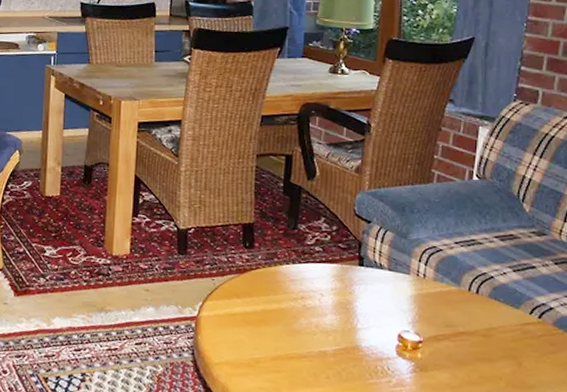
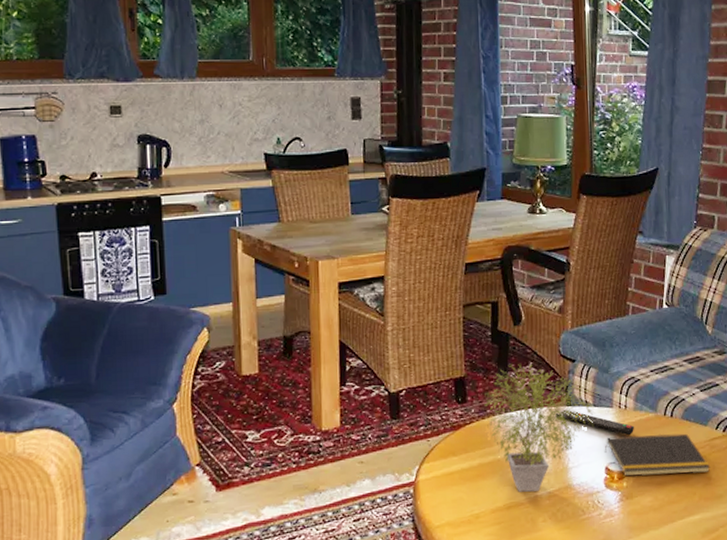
potted plant: none [273,216,396,348] -> present [485,363,599,492]
remote control: none [346,269,433,306] -> present [555,409,634,436]
notepad: none [398,304,522,359] -> present [604,433,711,477]

